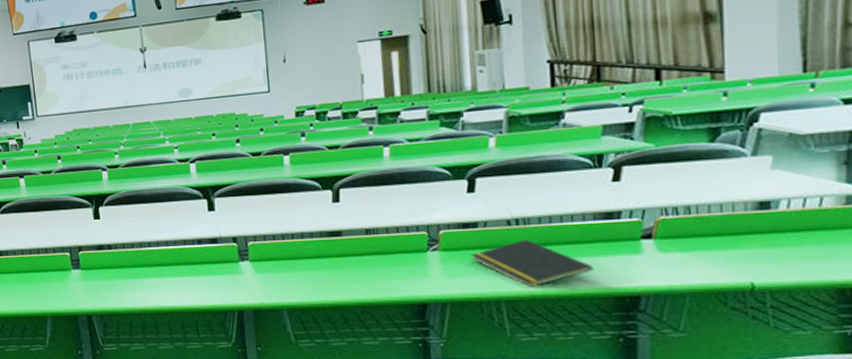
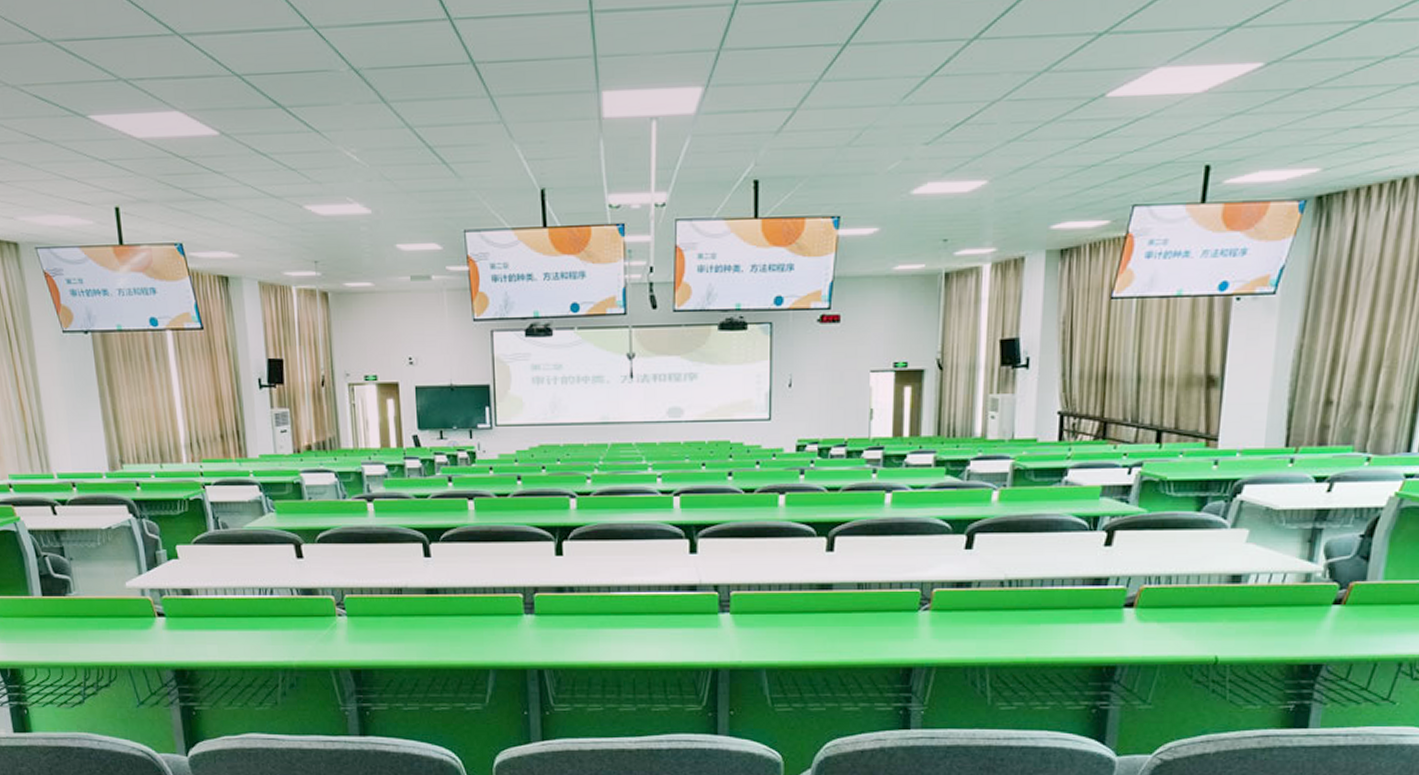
notepad: present [471,239,593,287] -> none [961,602,1077,653]

